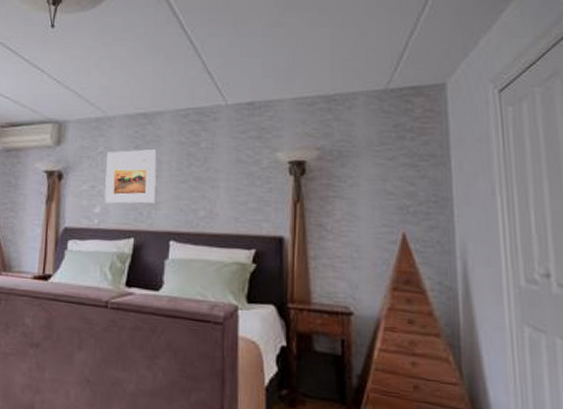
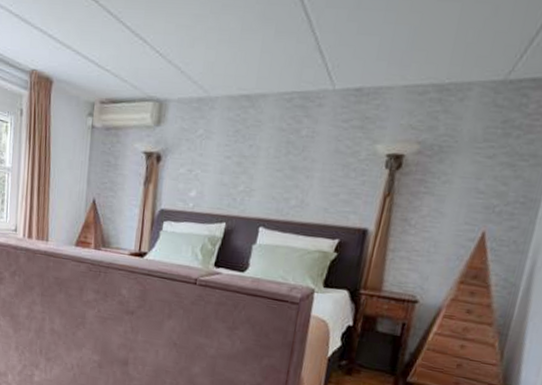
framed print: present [104,149,157,204] -> none [200,134,256,190]

